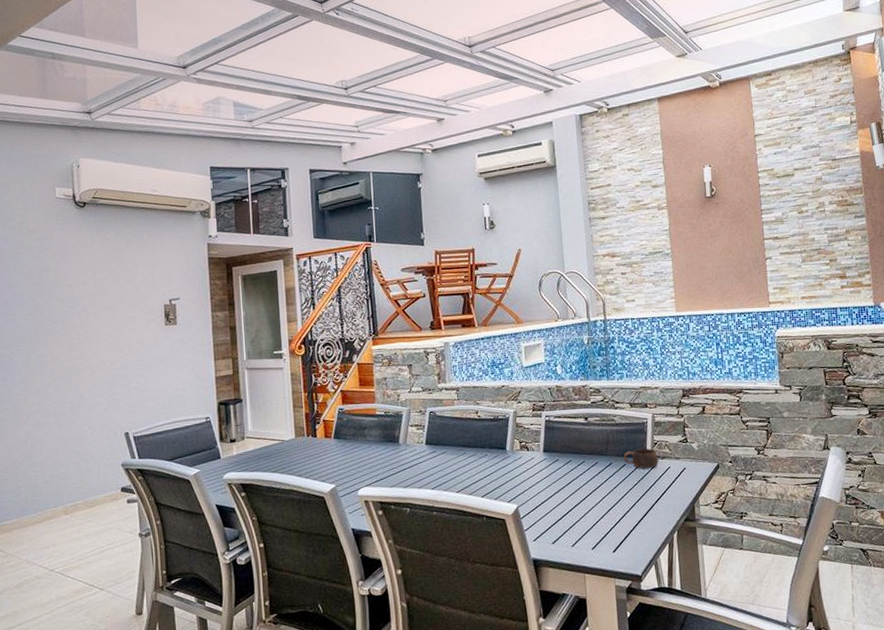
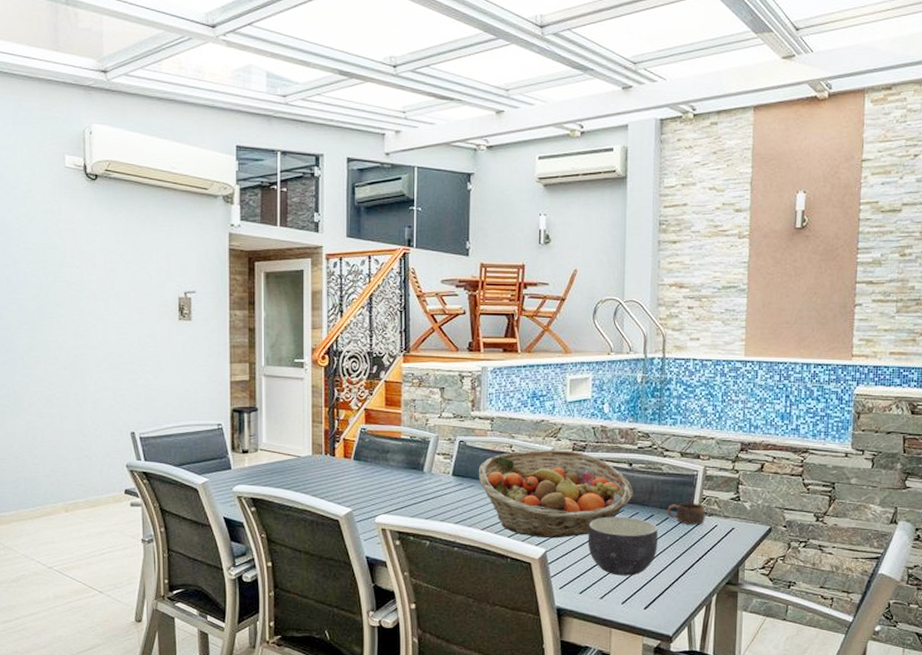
fruit basket: none [449,410,592,495] -> present [478,449,633,539]
bowl: none [554,467,619,523] -> present [587,516,658,576]

